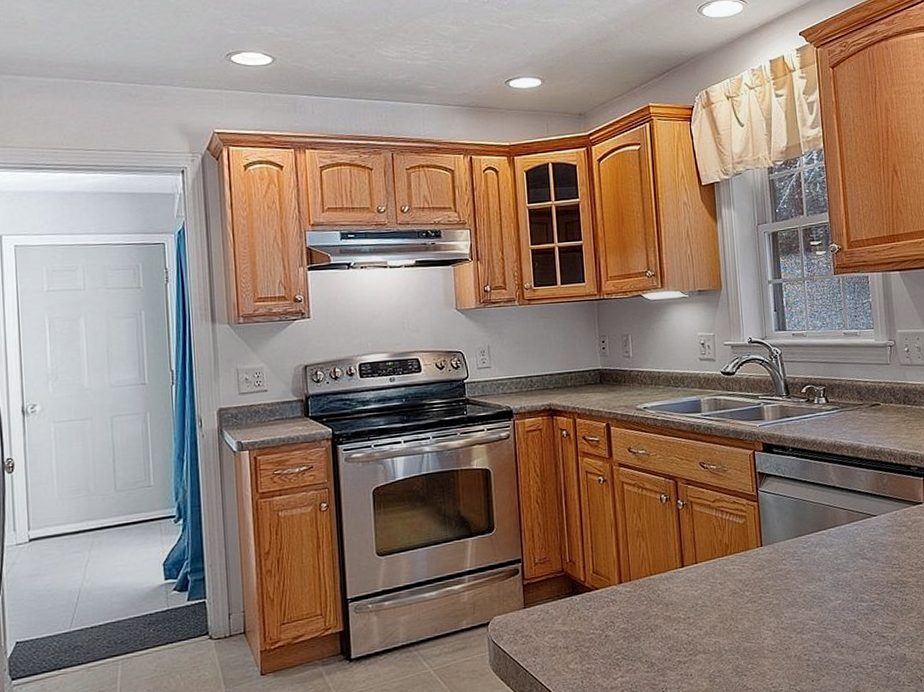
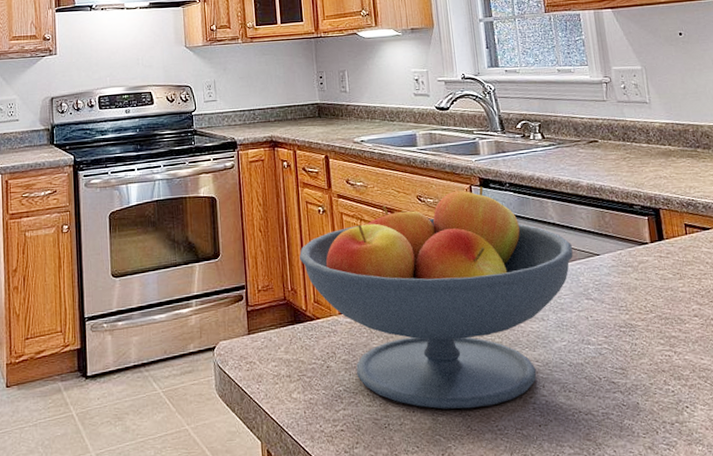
fruit bowl: none [578,451,851,671] -> present [300,186,573,409]

